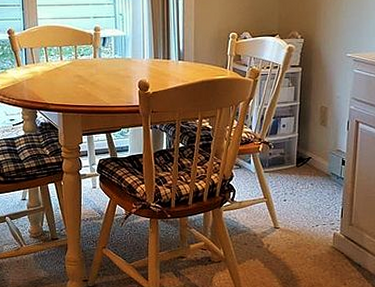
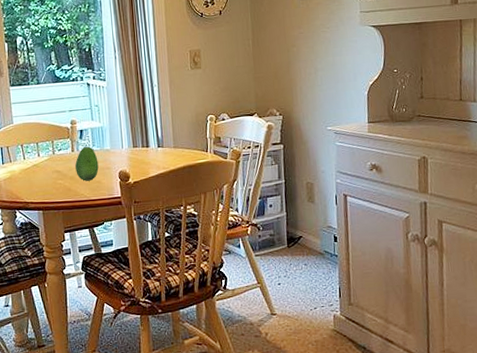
fruit: none [97,53,119,88] -> present [75,146,99,182]

